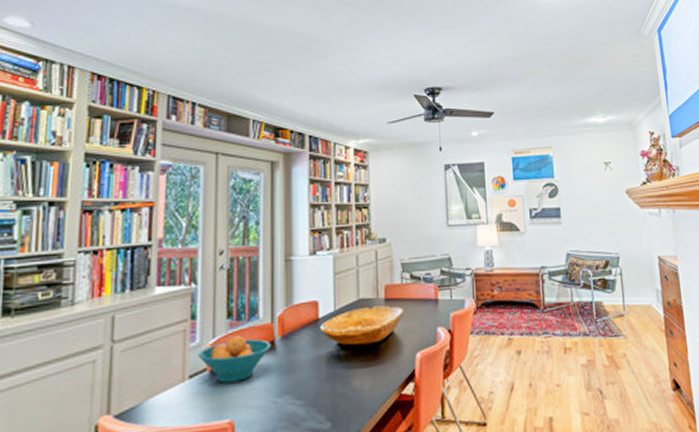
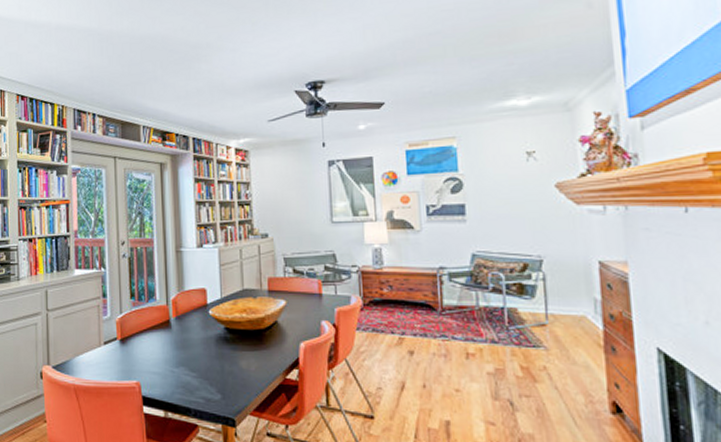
fruit bowl: present [198,336,271,383] -> none [109,314,167,351]

